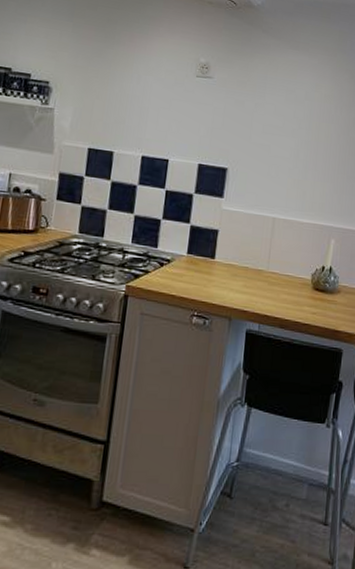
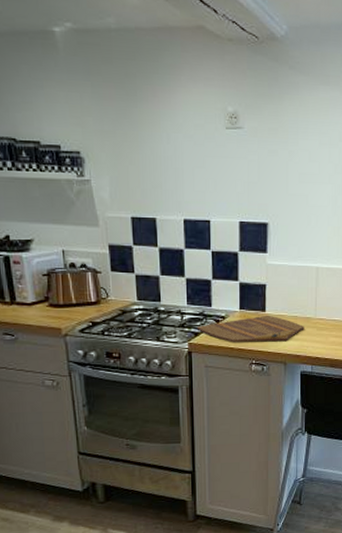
cutting board: none [138,262,255,293] -> present [196,315,304,342]

